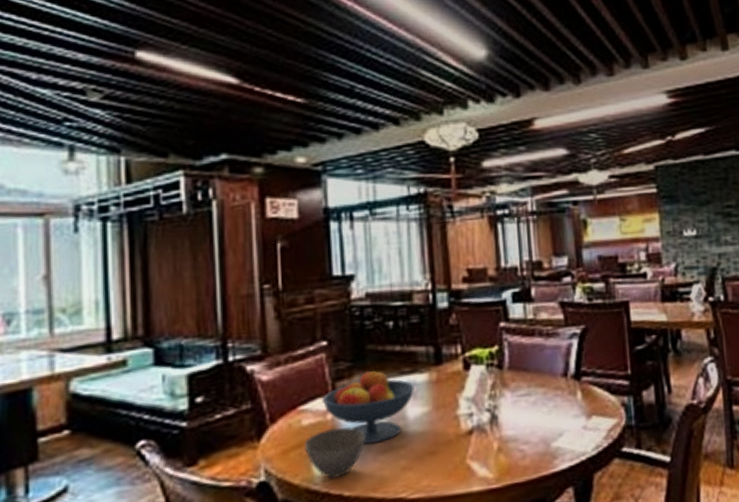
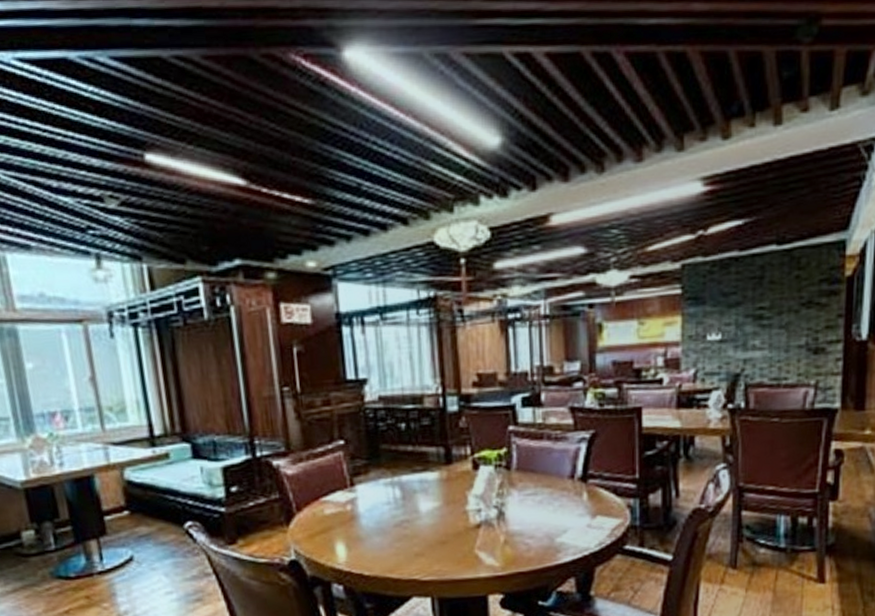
bowl: present [305,426,365,478] -> none [328,516,382,560]
fruit bowl: present [323,370,414,445] -> none [342,467,426,533]

